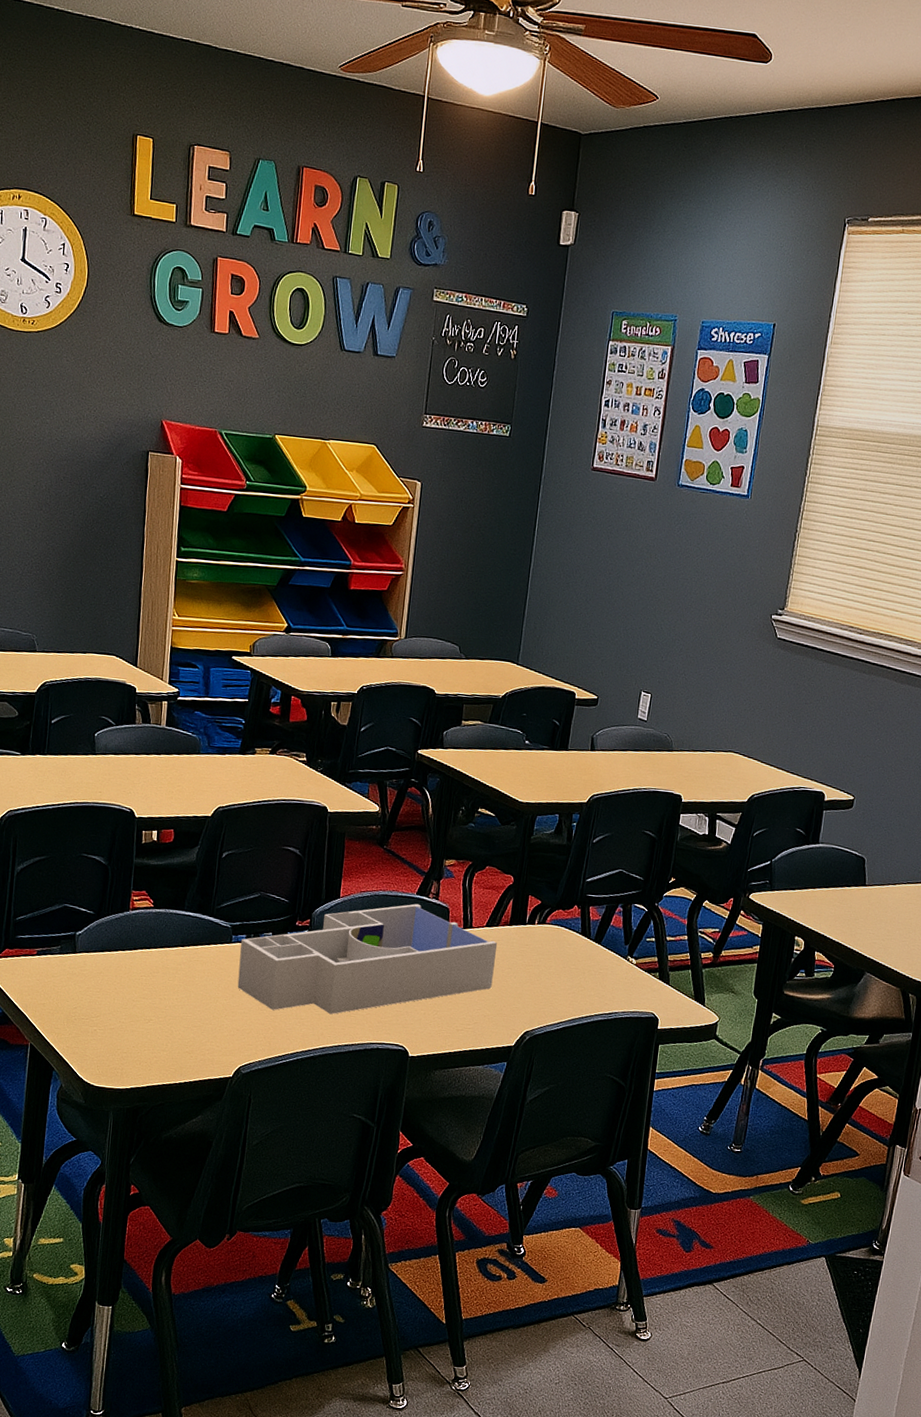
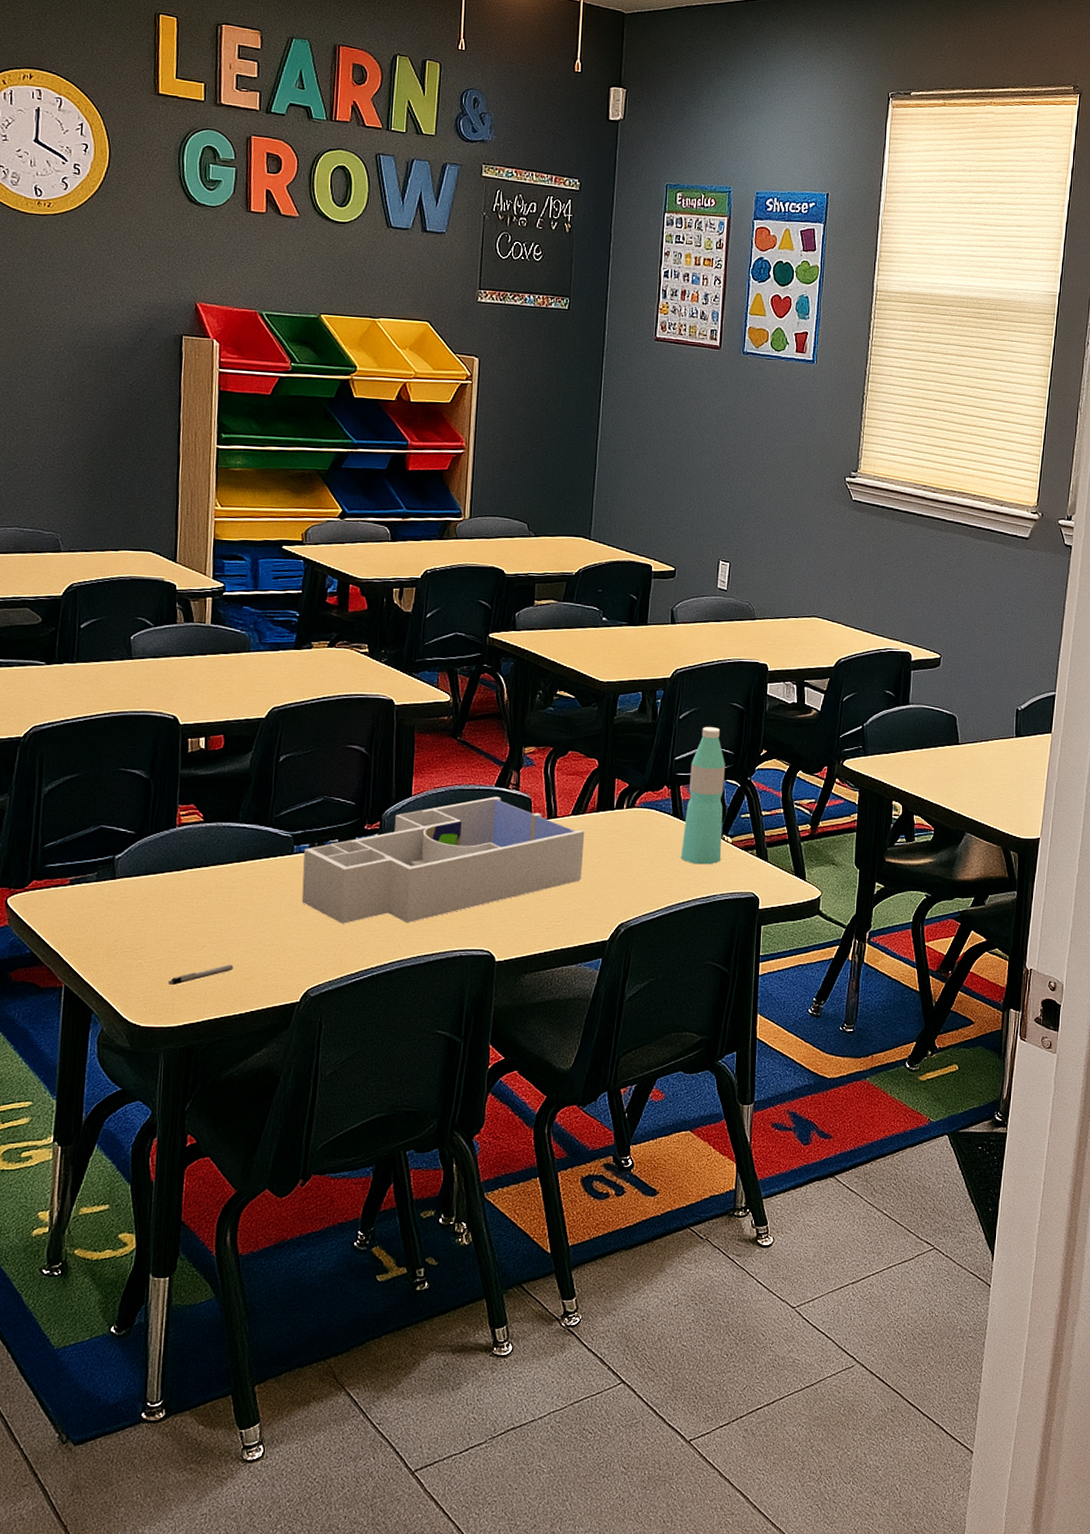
pen: none [119,1037,176,1053] -> present [168,964,234,986]
water bottle: none [587,852,635,984] -> present [681,727,726,865]

